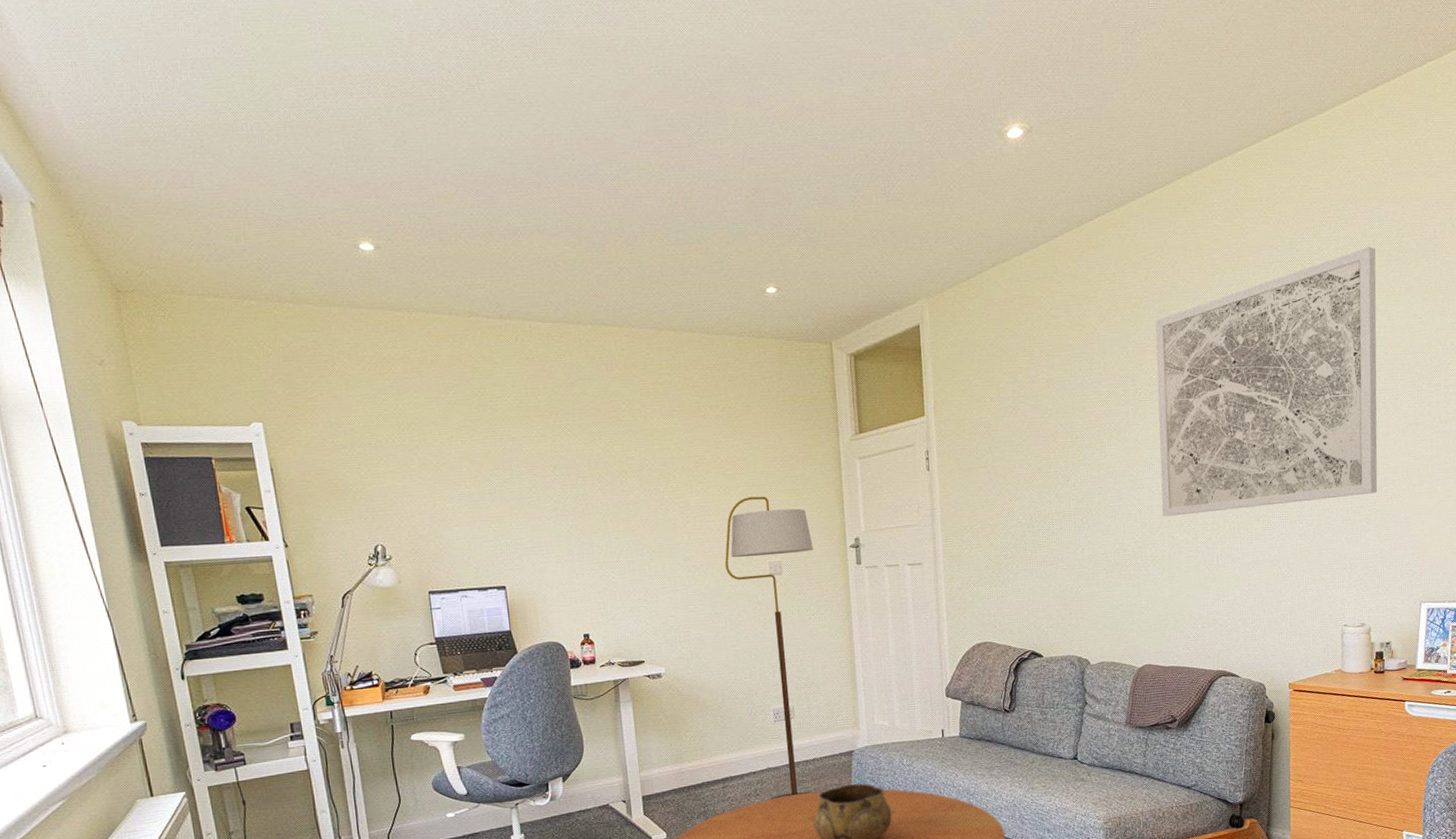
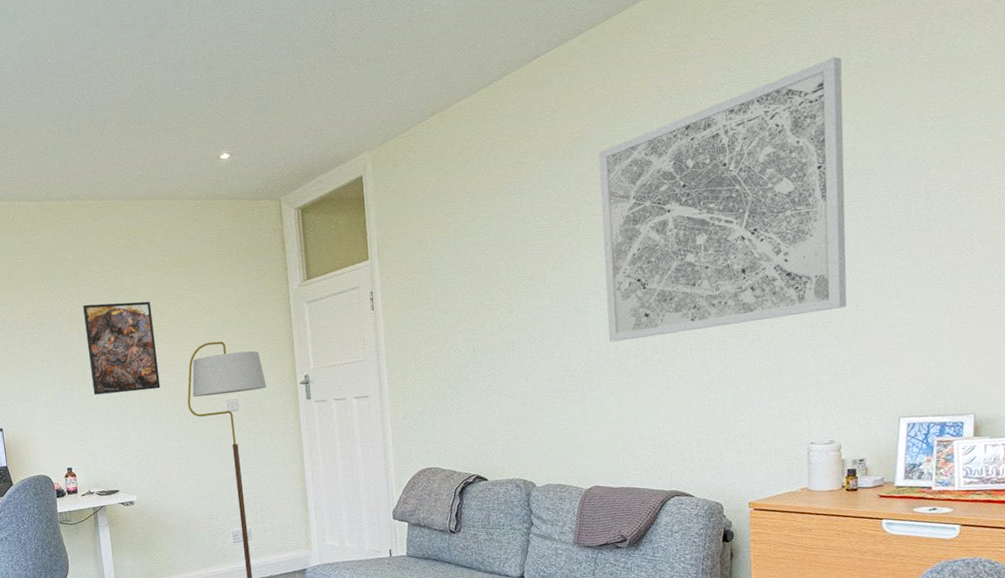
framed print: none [606,446,695,551] -> present [83,301,161,395]

